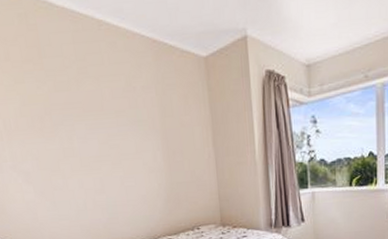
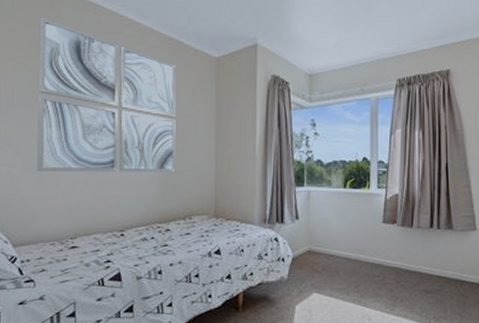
wall art: none [16,32,179,195] -> present [36,17,176,173]

